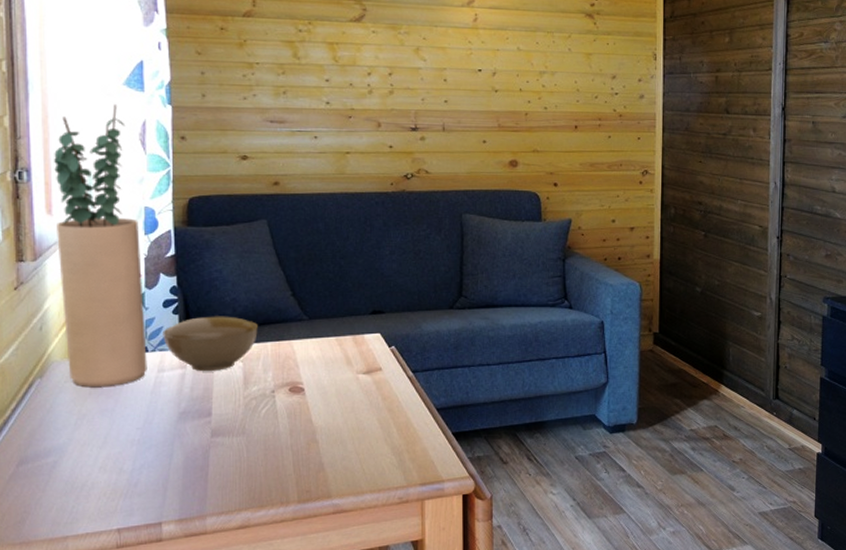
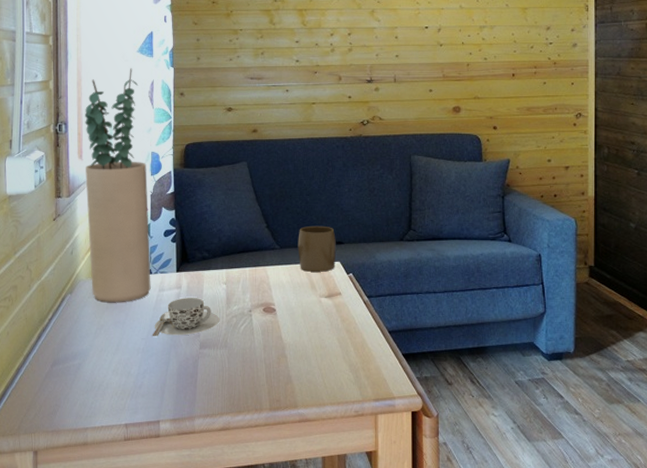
teacup: none [149,378,236,426] -> present [152,298,220,337]
bowl: present [163,316,258,371] -> none [163,244,238,291]
mug: none [330,293,377,345] -> present [298,225,337,272]

